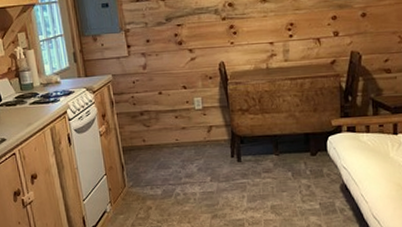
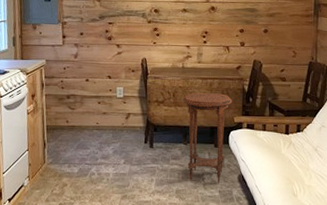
side table: none [270,94,328,195] -> present [182,92,233,183]

